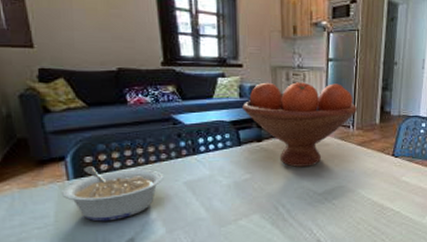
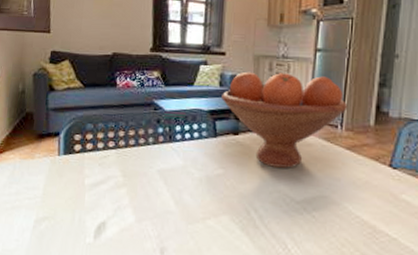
legume: present [62,166,164,222] -> none [52,144,140,201]

